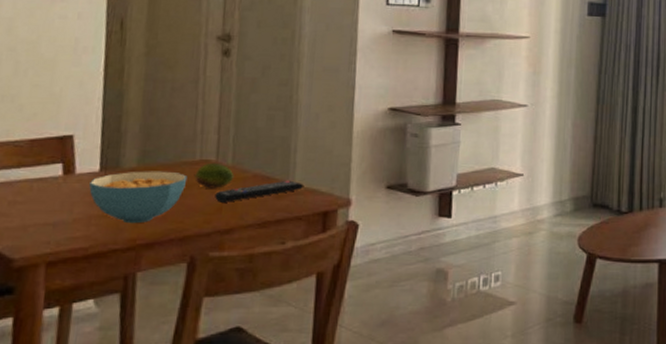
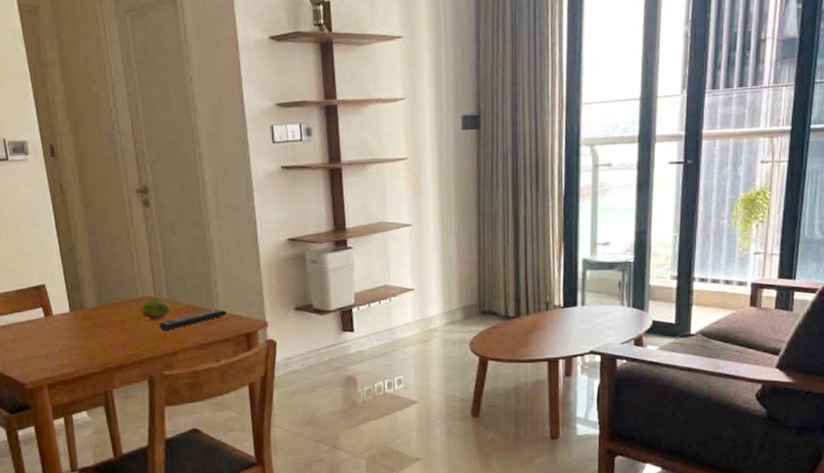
cereal bowl: present [89,171,188,224] -> none [65,308,136,352]

